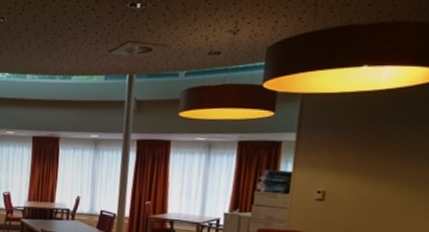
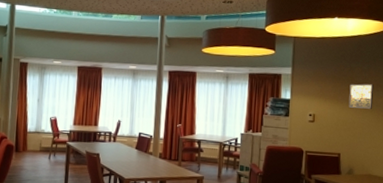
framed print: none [374,152,415,185] -> present [348,83,373,109]

